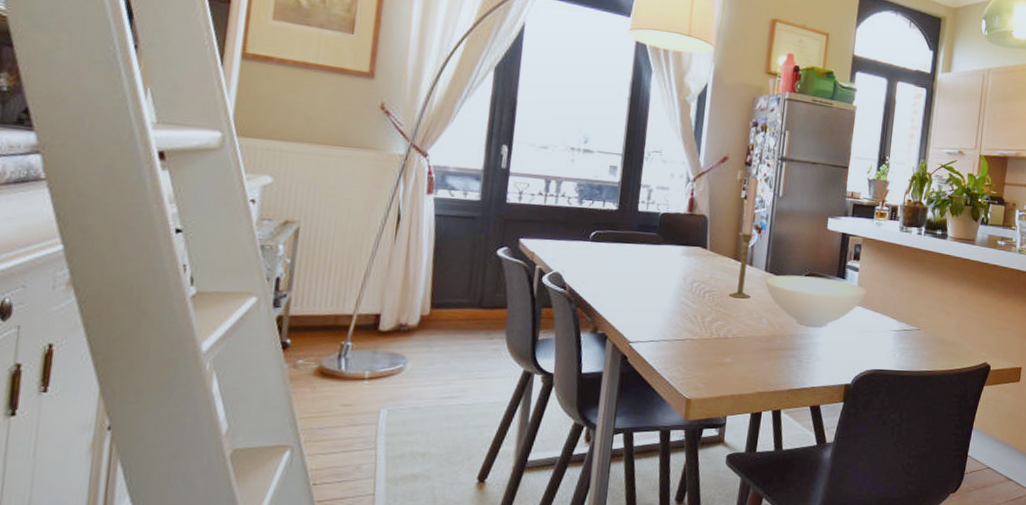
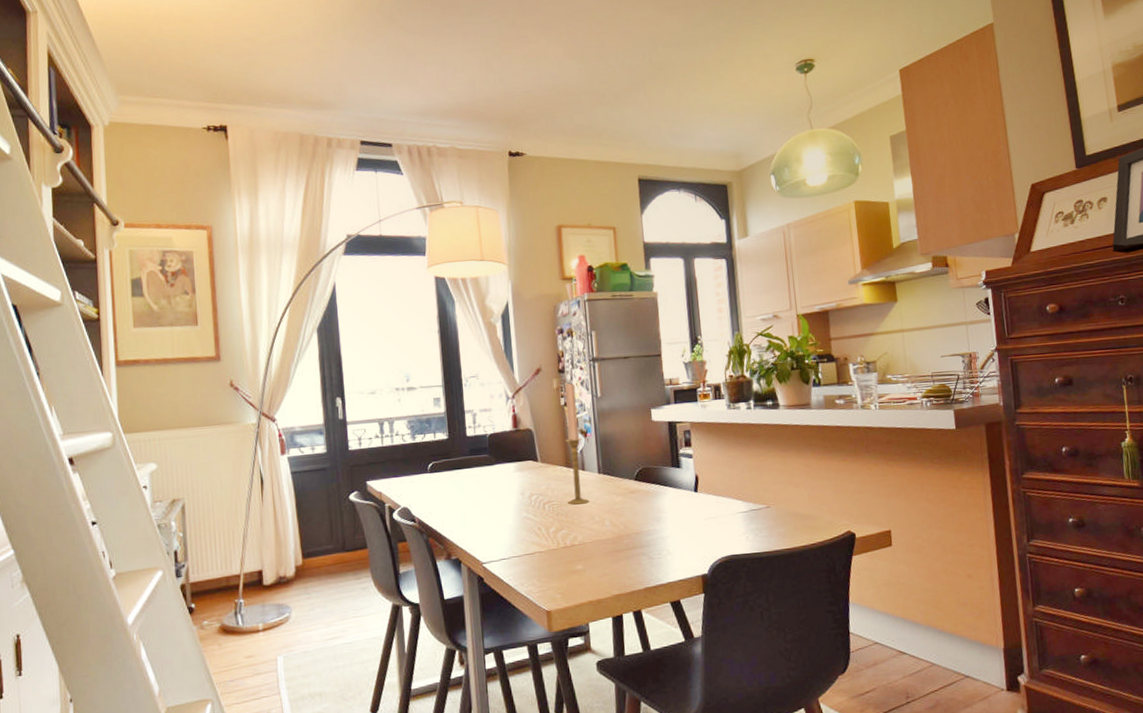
bowl: present [765,275,867,327] -> none [600,470,705,522]

